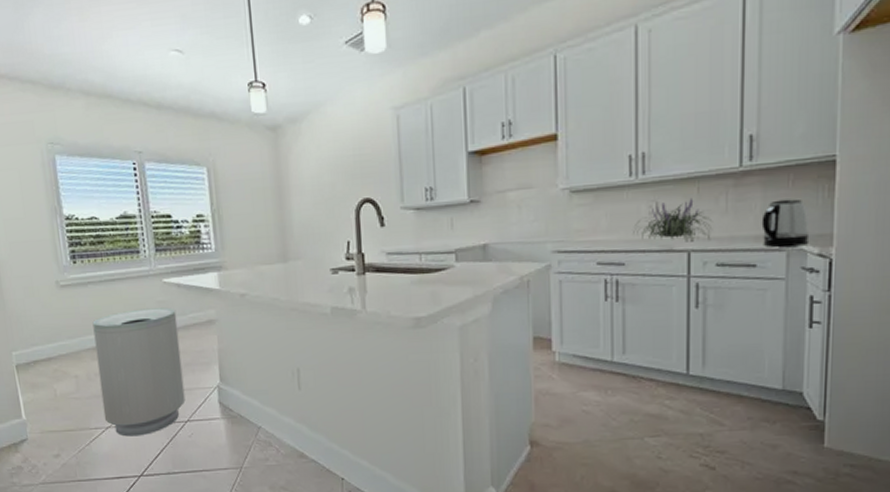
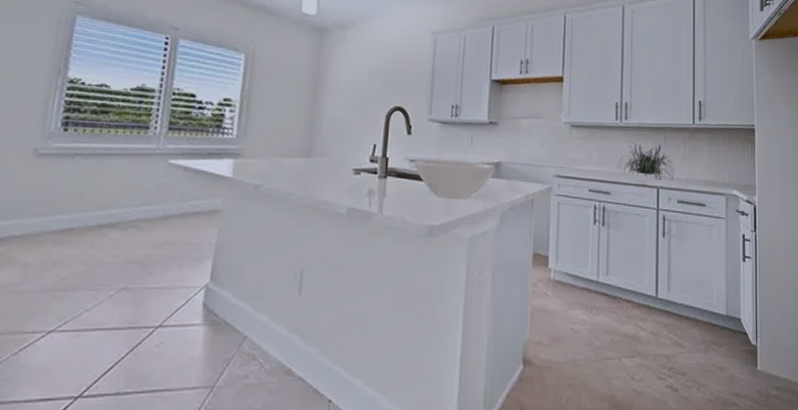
trash can: present [92,307,186,437] -> none [49,190,176,344]
bowl: none [392,246,482,290] -> present [414,159,496,201]
kettle: present [761,199,810,248] -> none [708,154,741,193]

